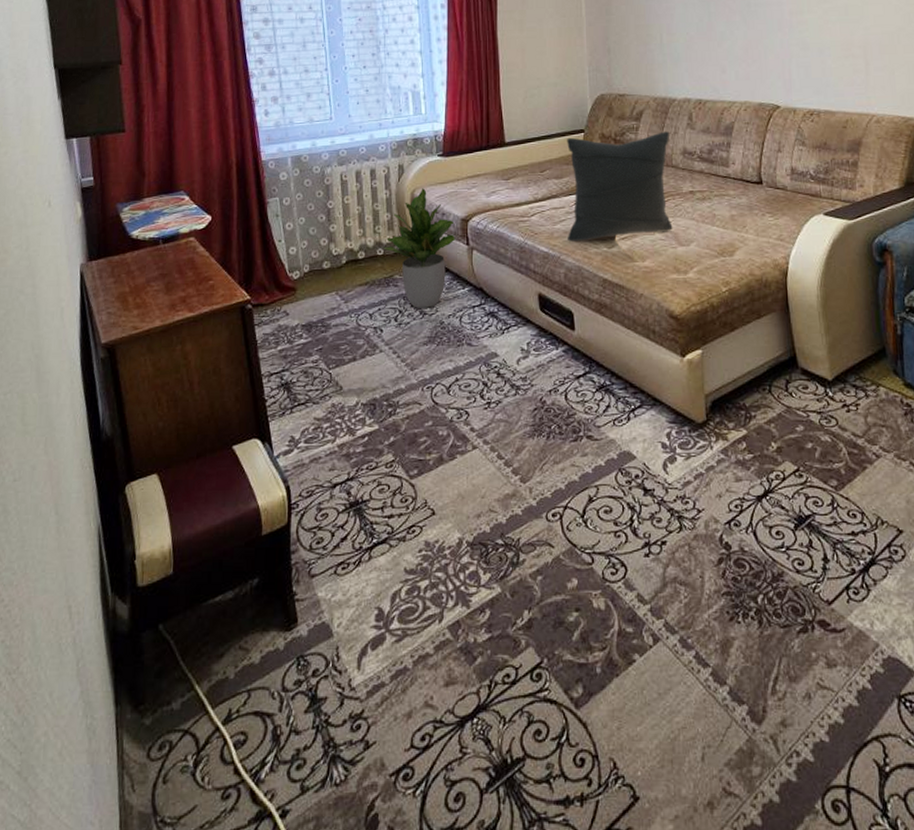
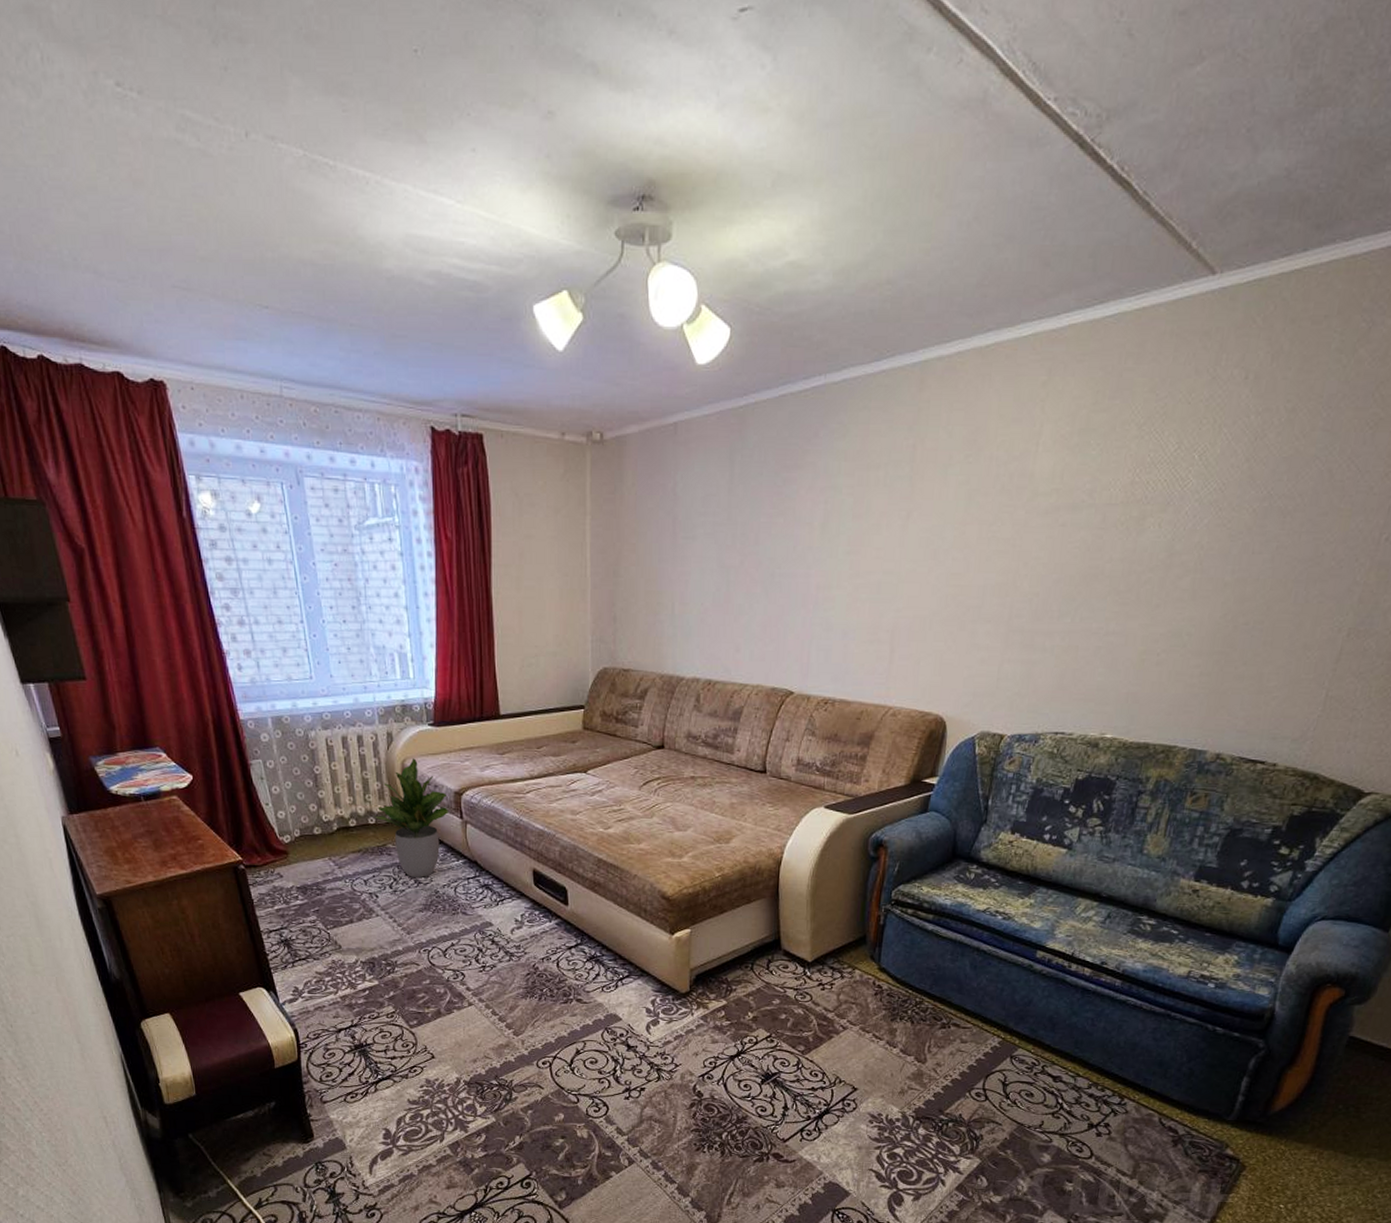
pillow: present [567,131,673,242] -> none [564,713,674,821]

